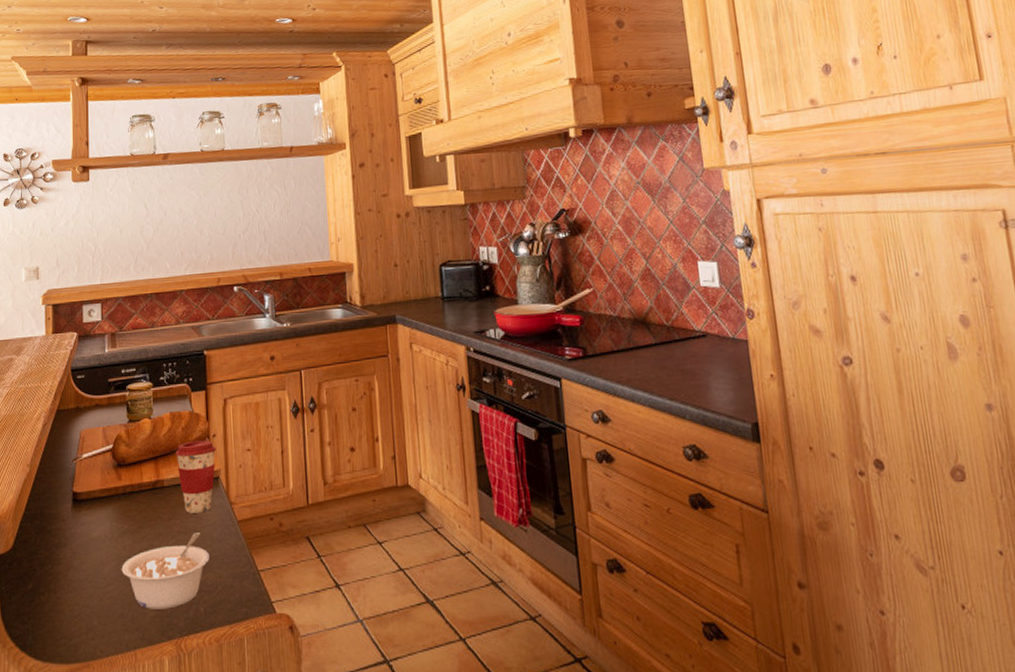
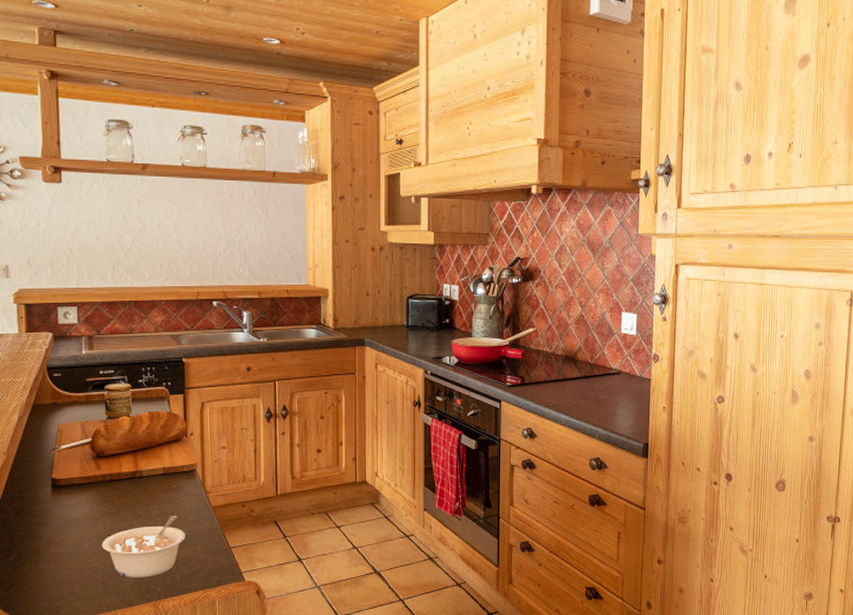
coffee cup: present [175,440,217,513] -> none [153,438,194,500]

